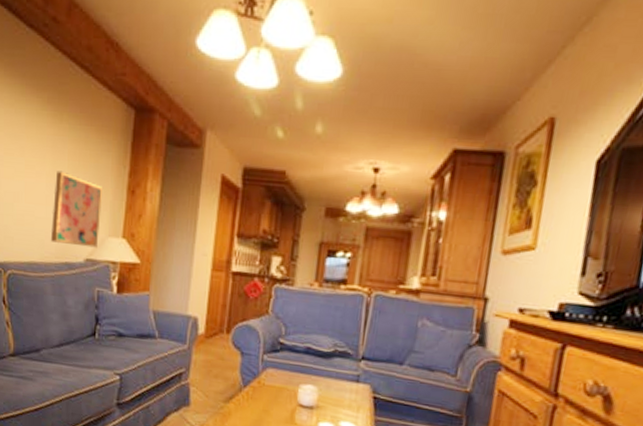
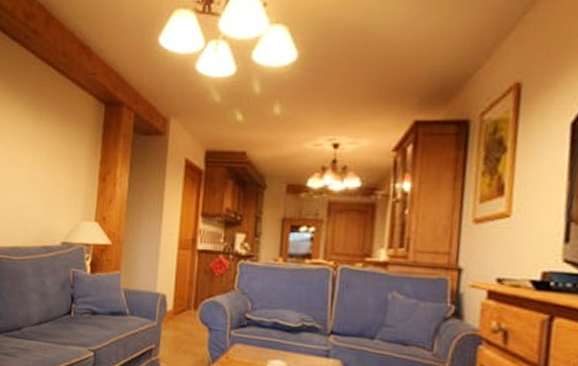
wall art: present [51,170,103,248] -> none [32,163,78,232]

